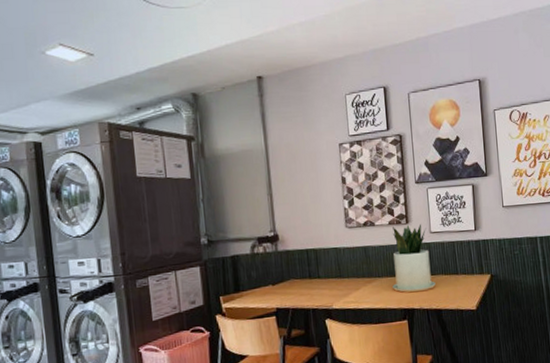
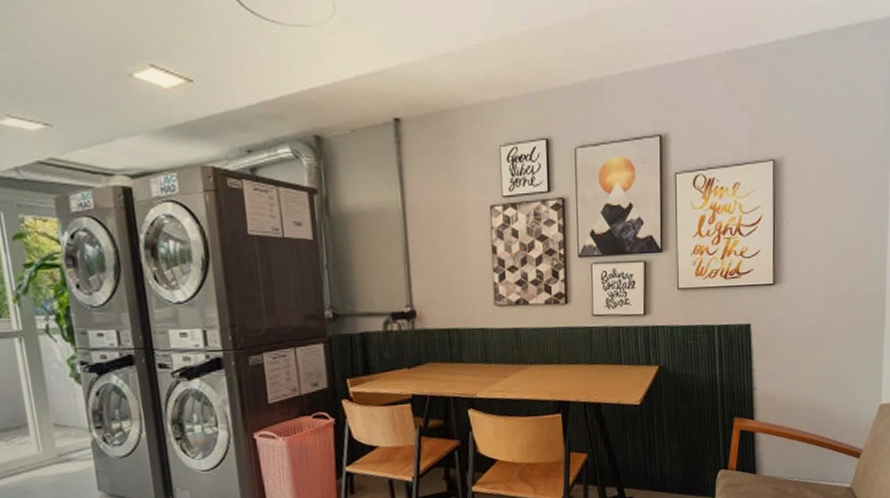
planter: present [392,223,436,293] -> none [546,304,595,383]

